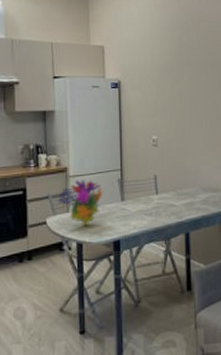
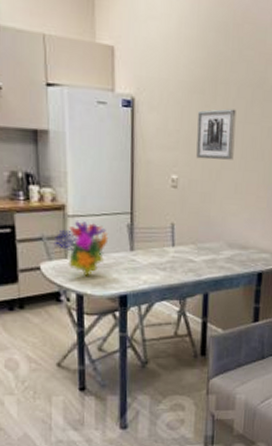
wall art: none [169,82,201,122] -> present [196,109,236,160]

